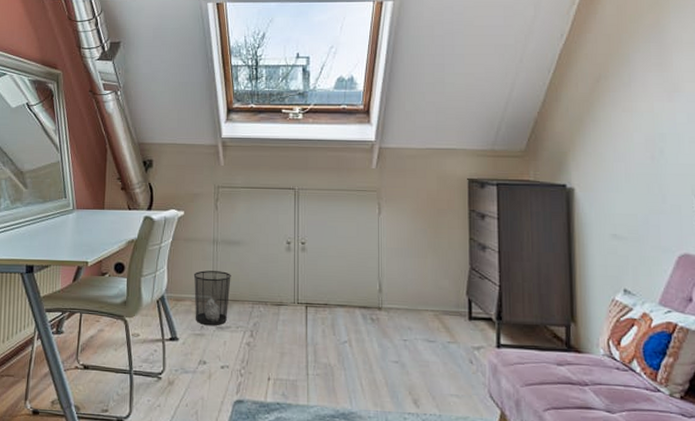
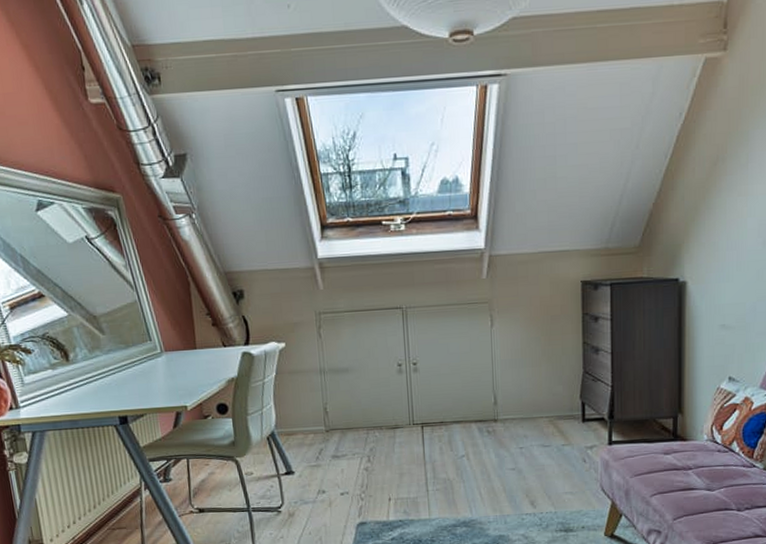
waste bin: present [193,270,231,326] -> none [302,401,343,456]

